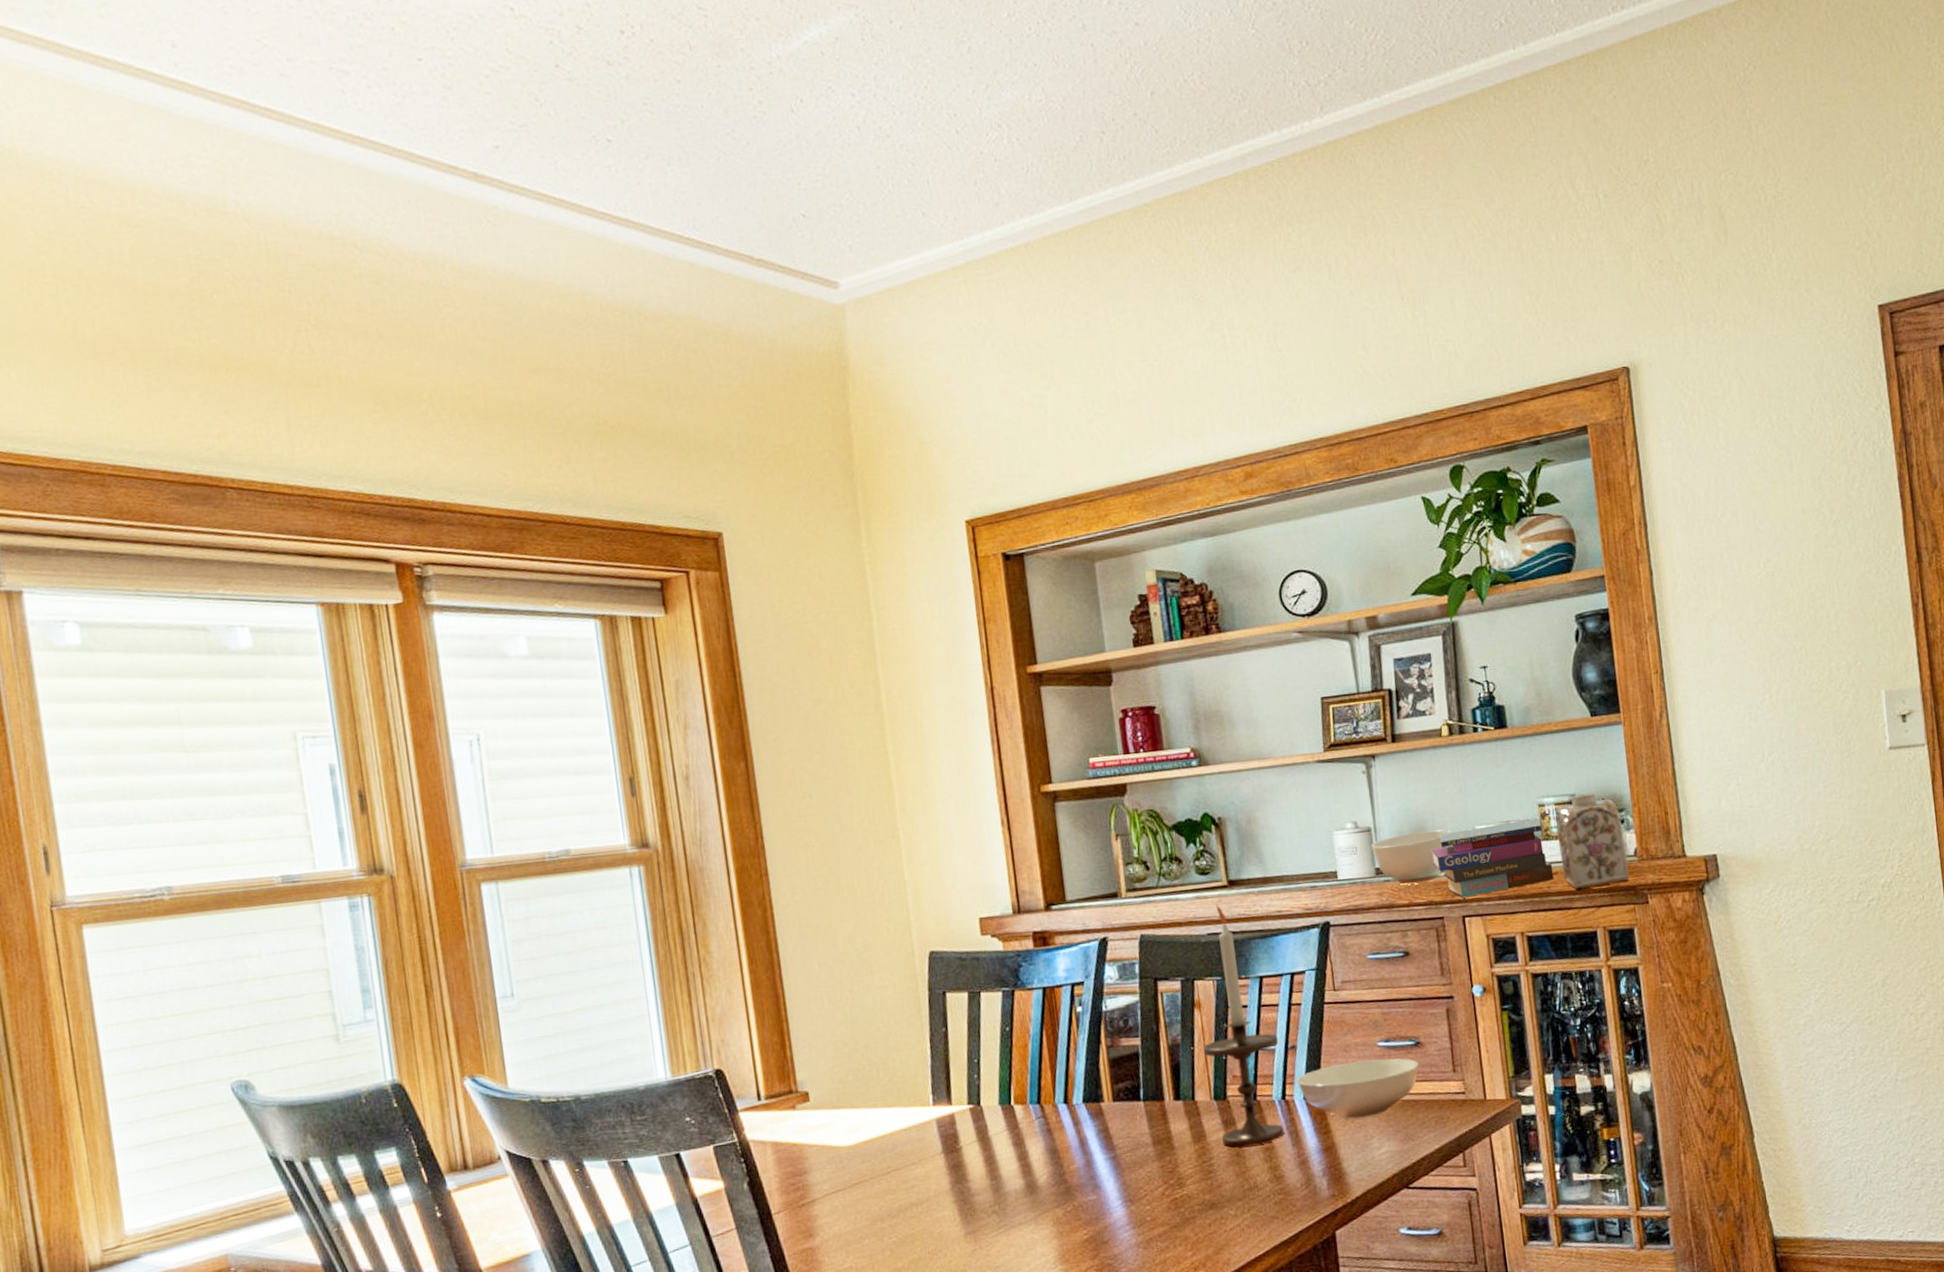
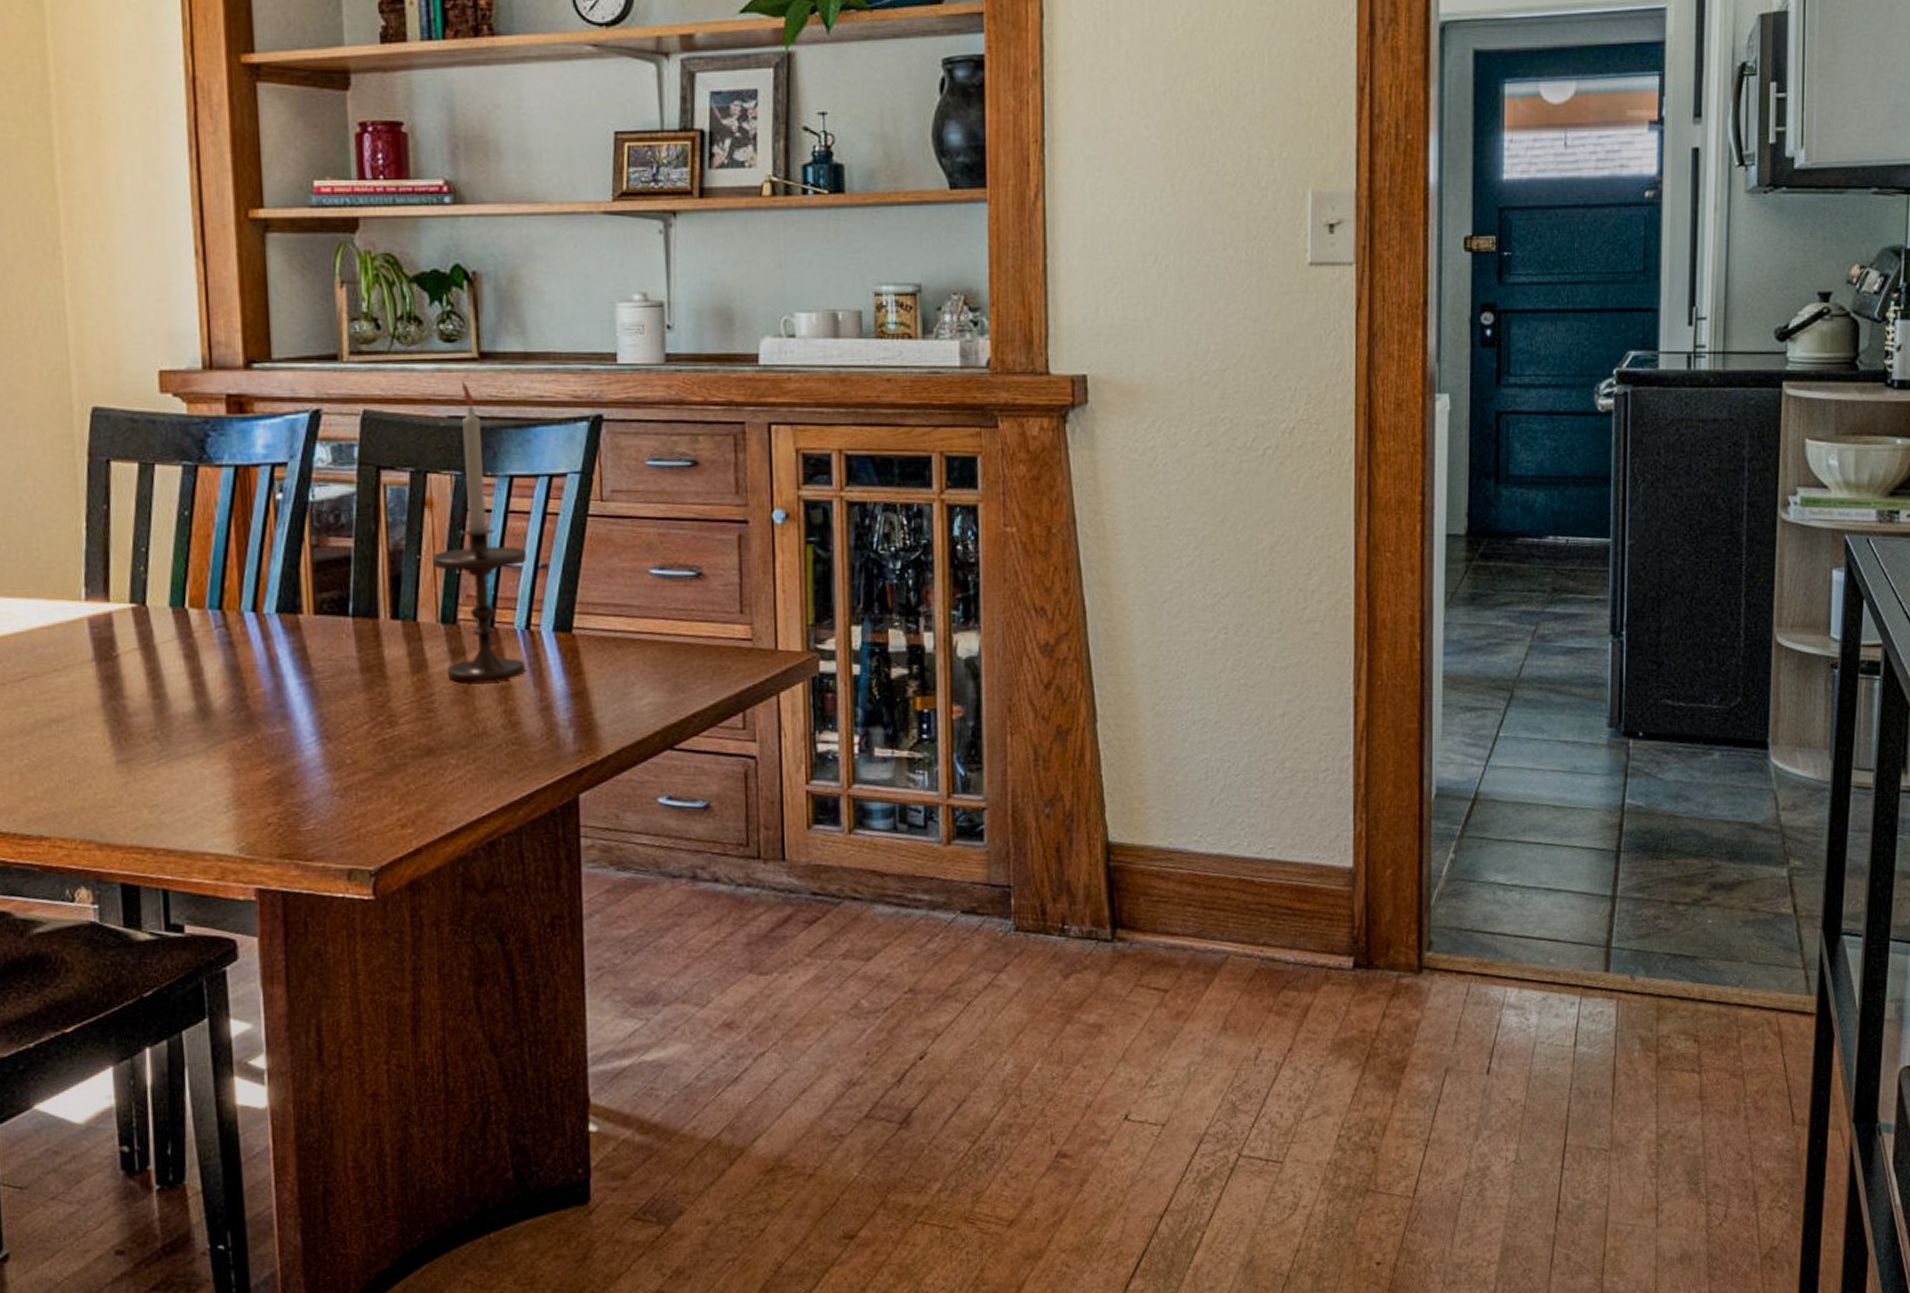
bowl: present [1296,1058,1419,1119] -> none [545,589,698,660]
bowl: present [1371,829,1453,885] -> none [662,312,765,377]
books: present [1430,817,1554,898] -> none [736,309,885,401]
decorative jar: present [1554,792,1630,890] -> none [893,284,978,403]

